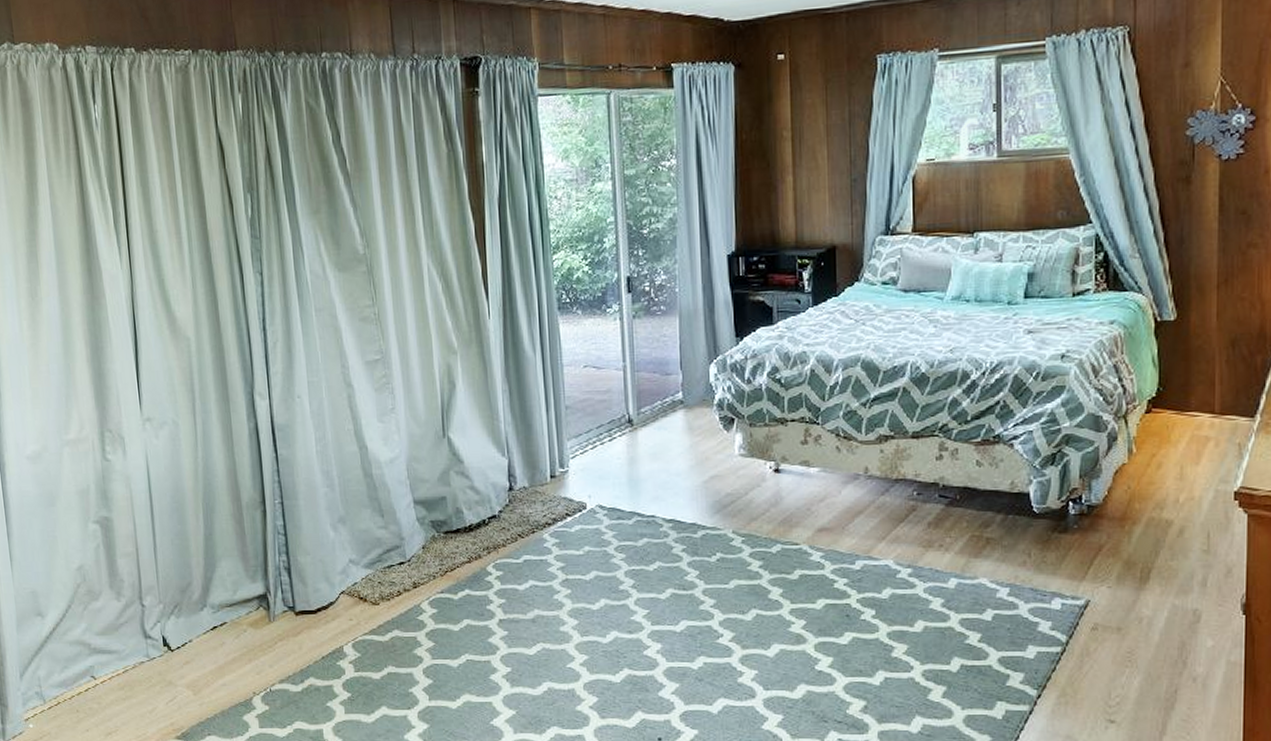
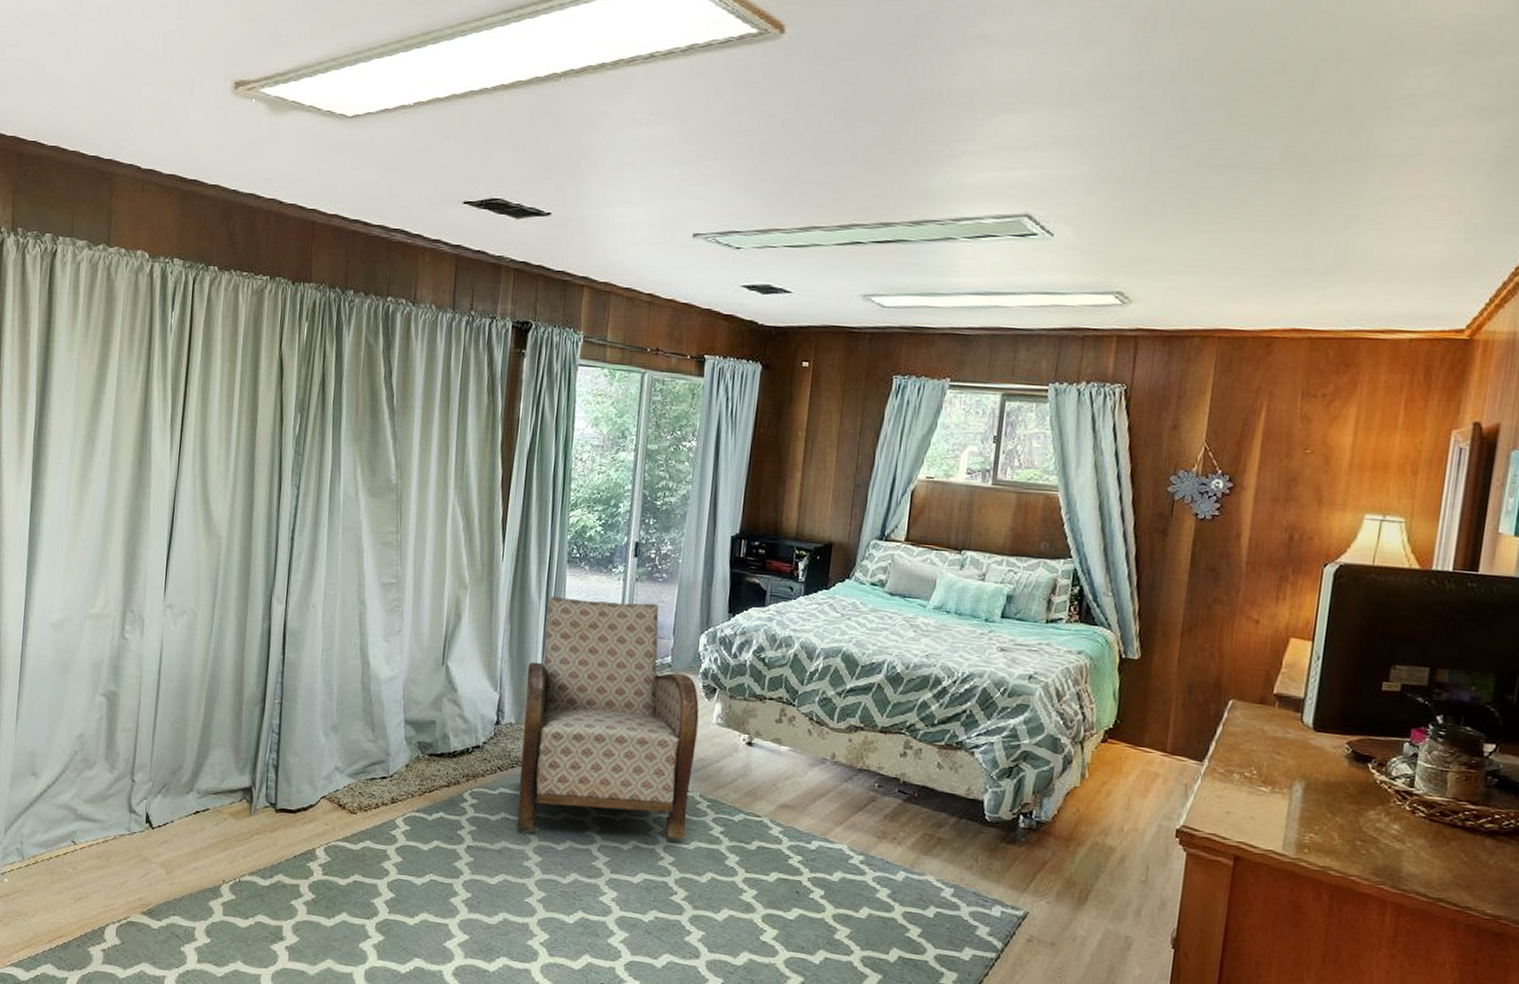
armchair: none [533,340,725,593] -> present [516,596,699,839]

